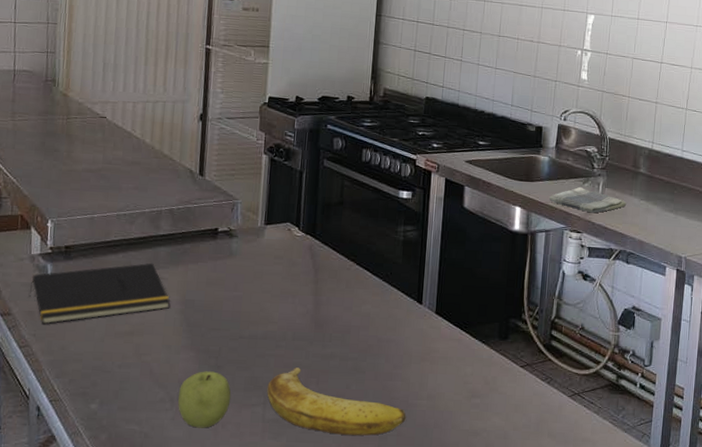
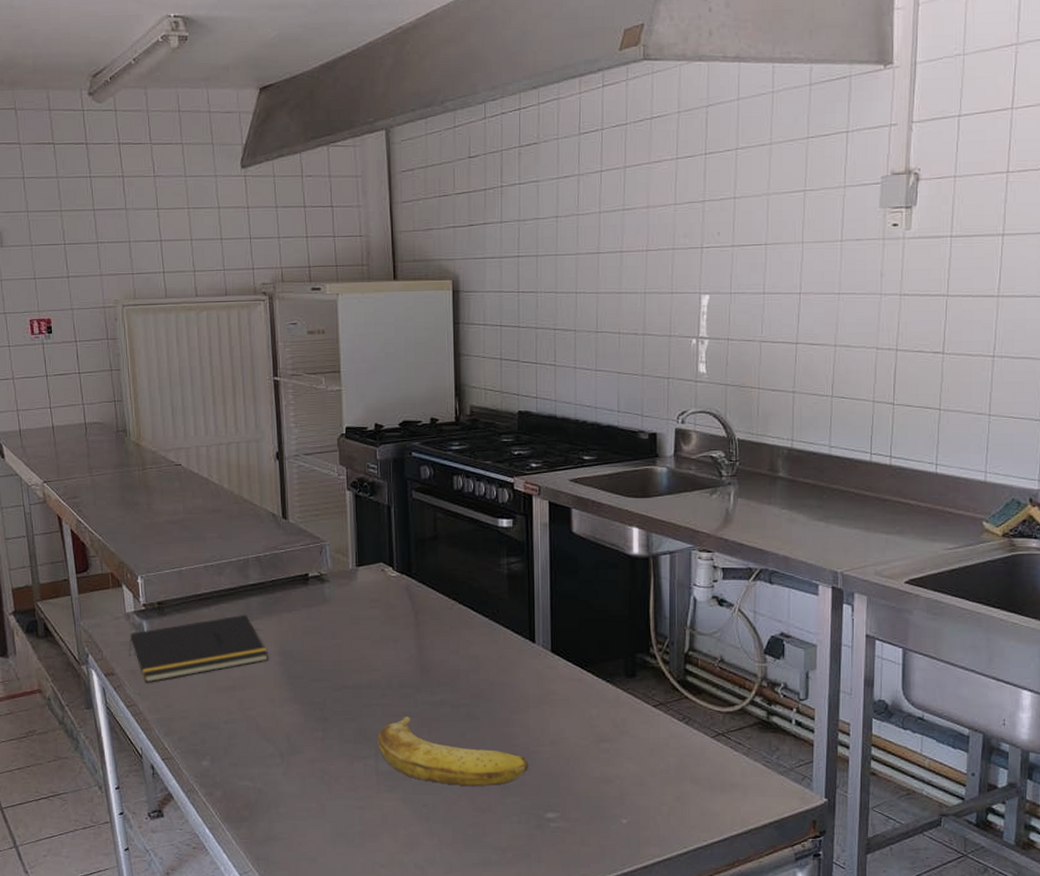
fruit: present [177,371,231,428] -> none [287,724,341,783]
dish towel: present [549,186,627,213] -> none [671,499,765,529]

